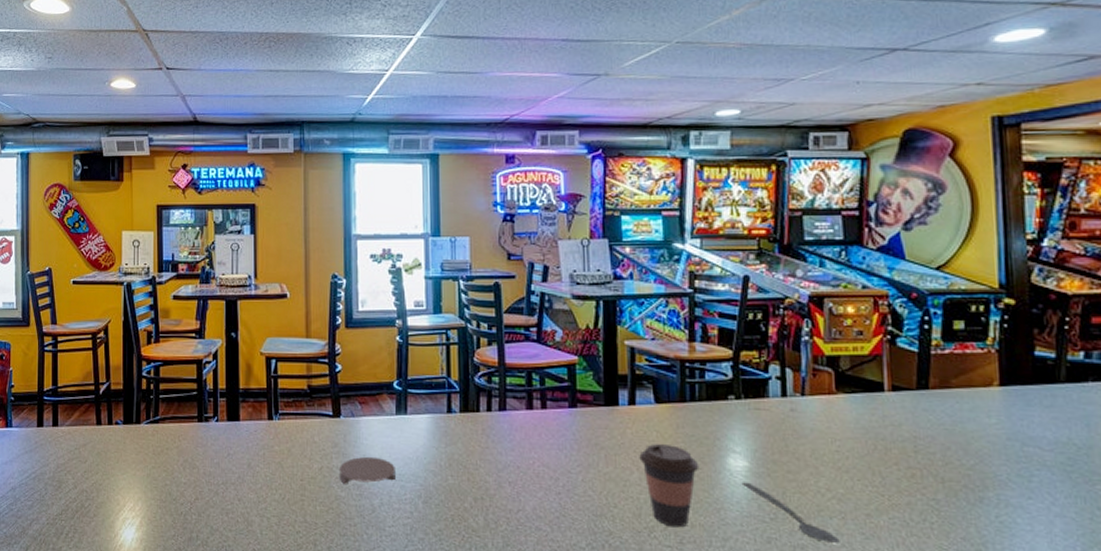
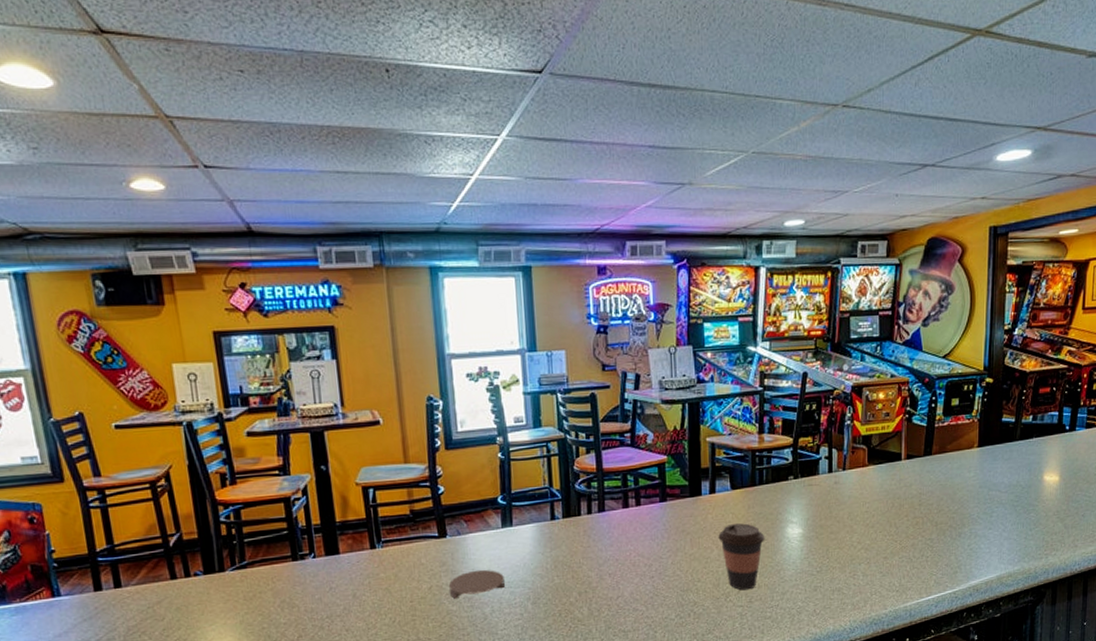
spoon: present [741,482,840,543] -> none [797,545,865,583]

